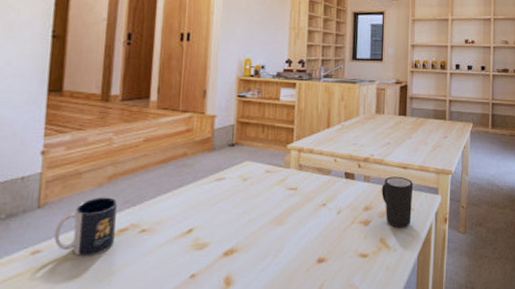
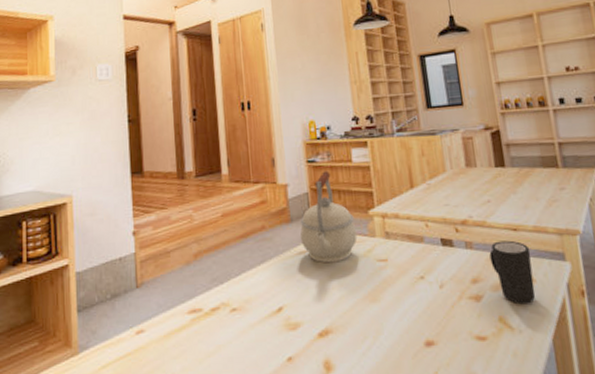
mug: present [54,197,117,257] -> none [154,275,208,337]
kettle: none [219,106,274,190] -> present [299,170,358,263]

